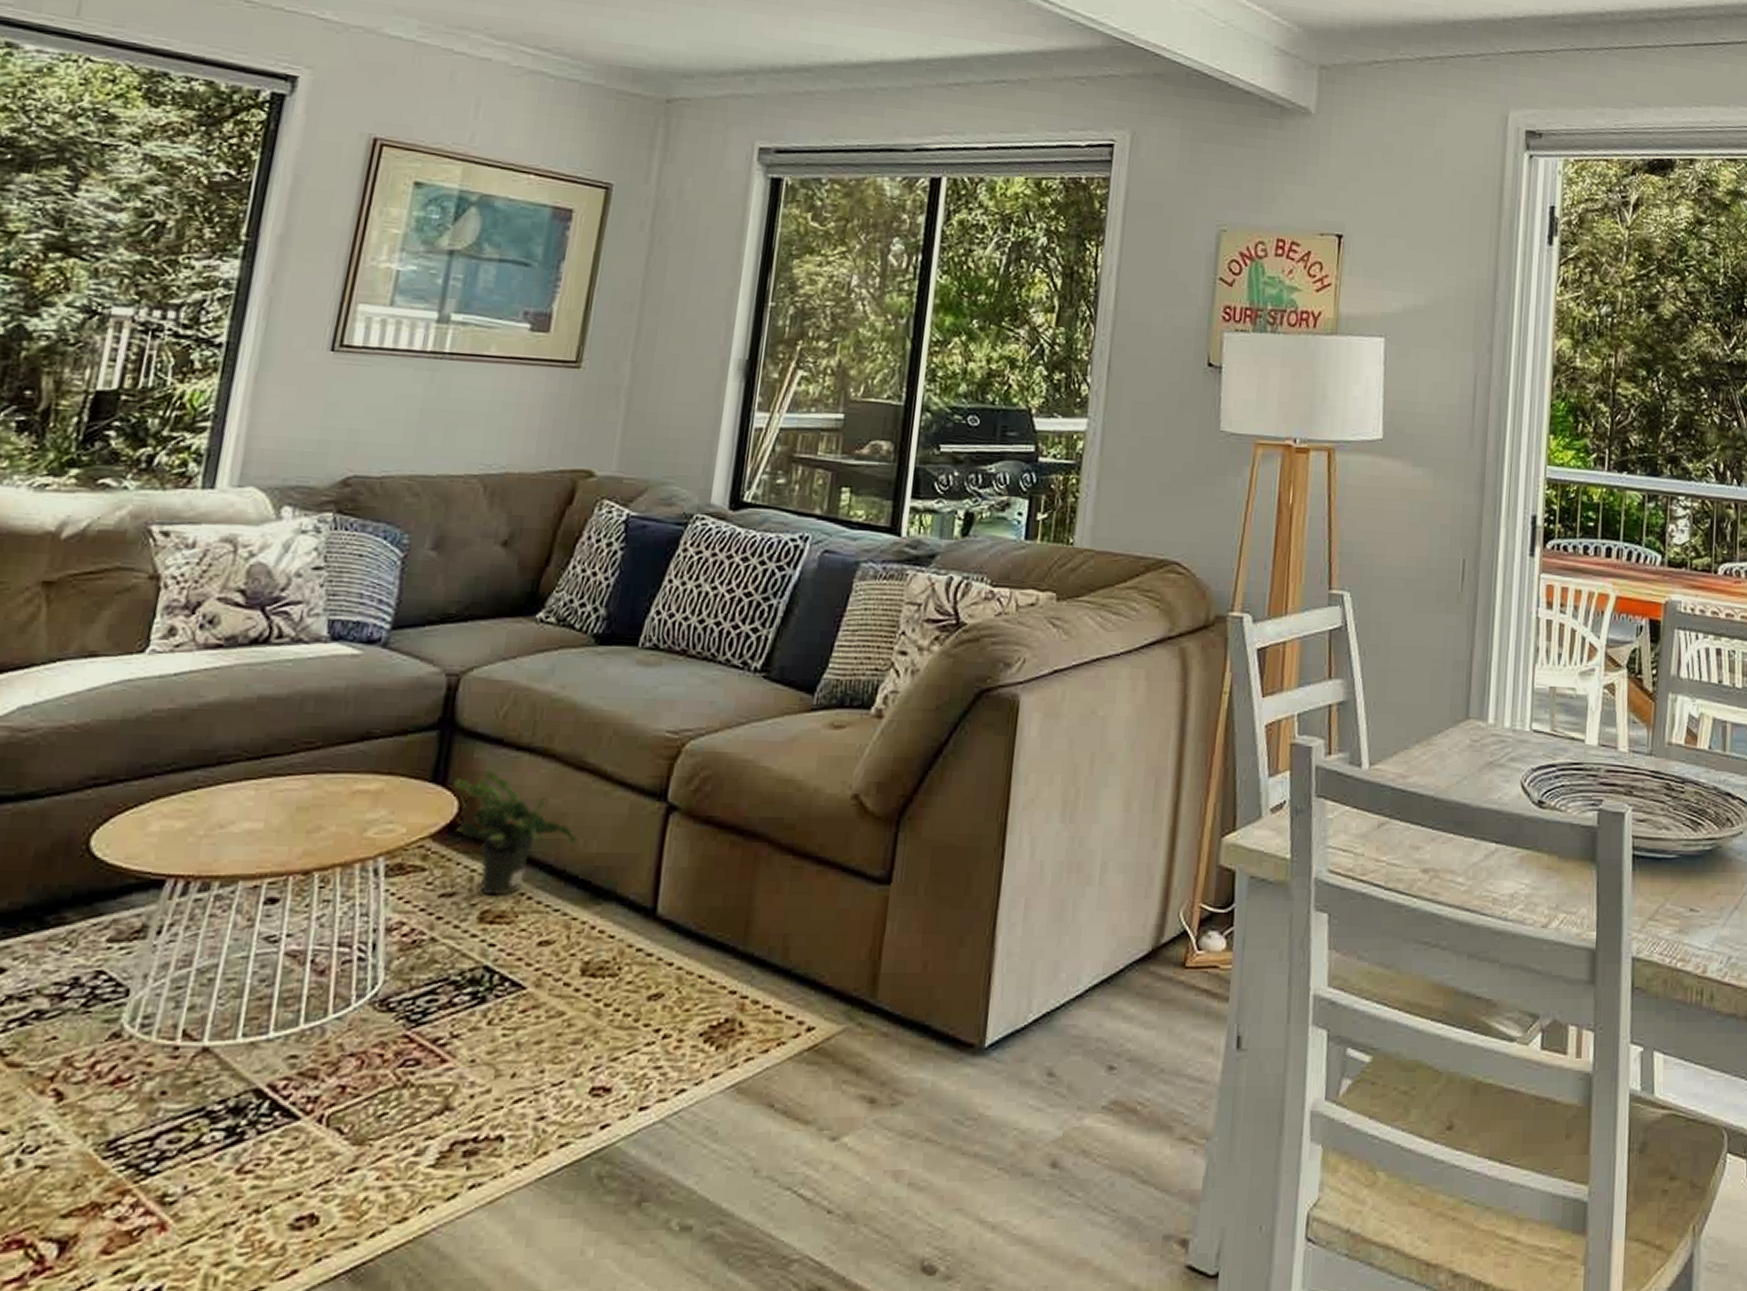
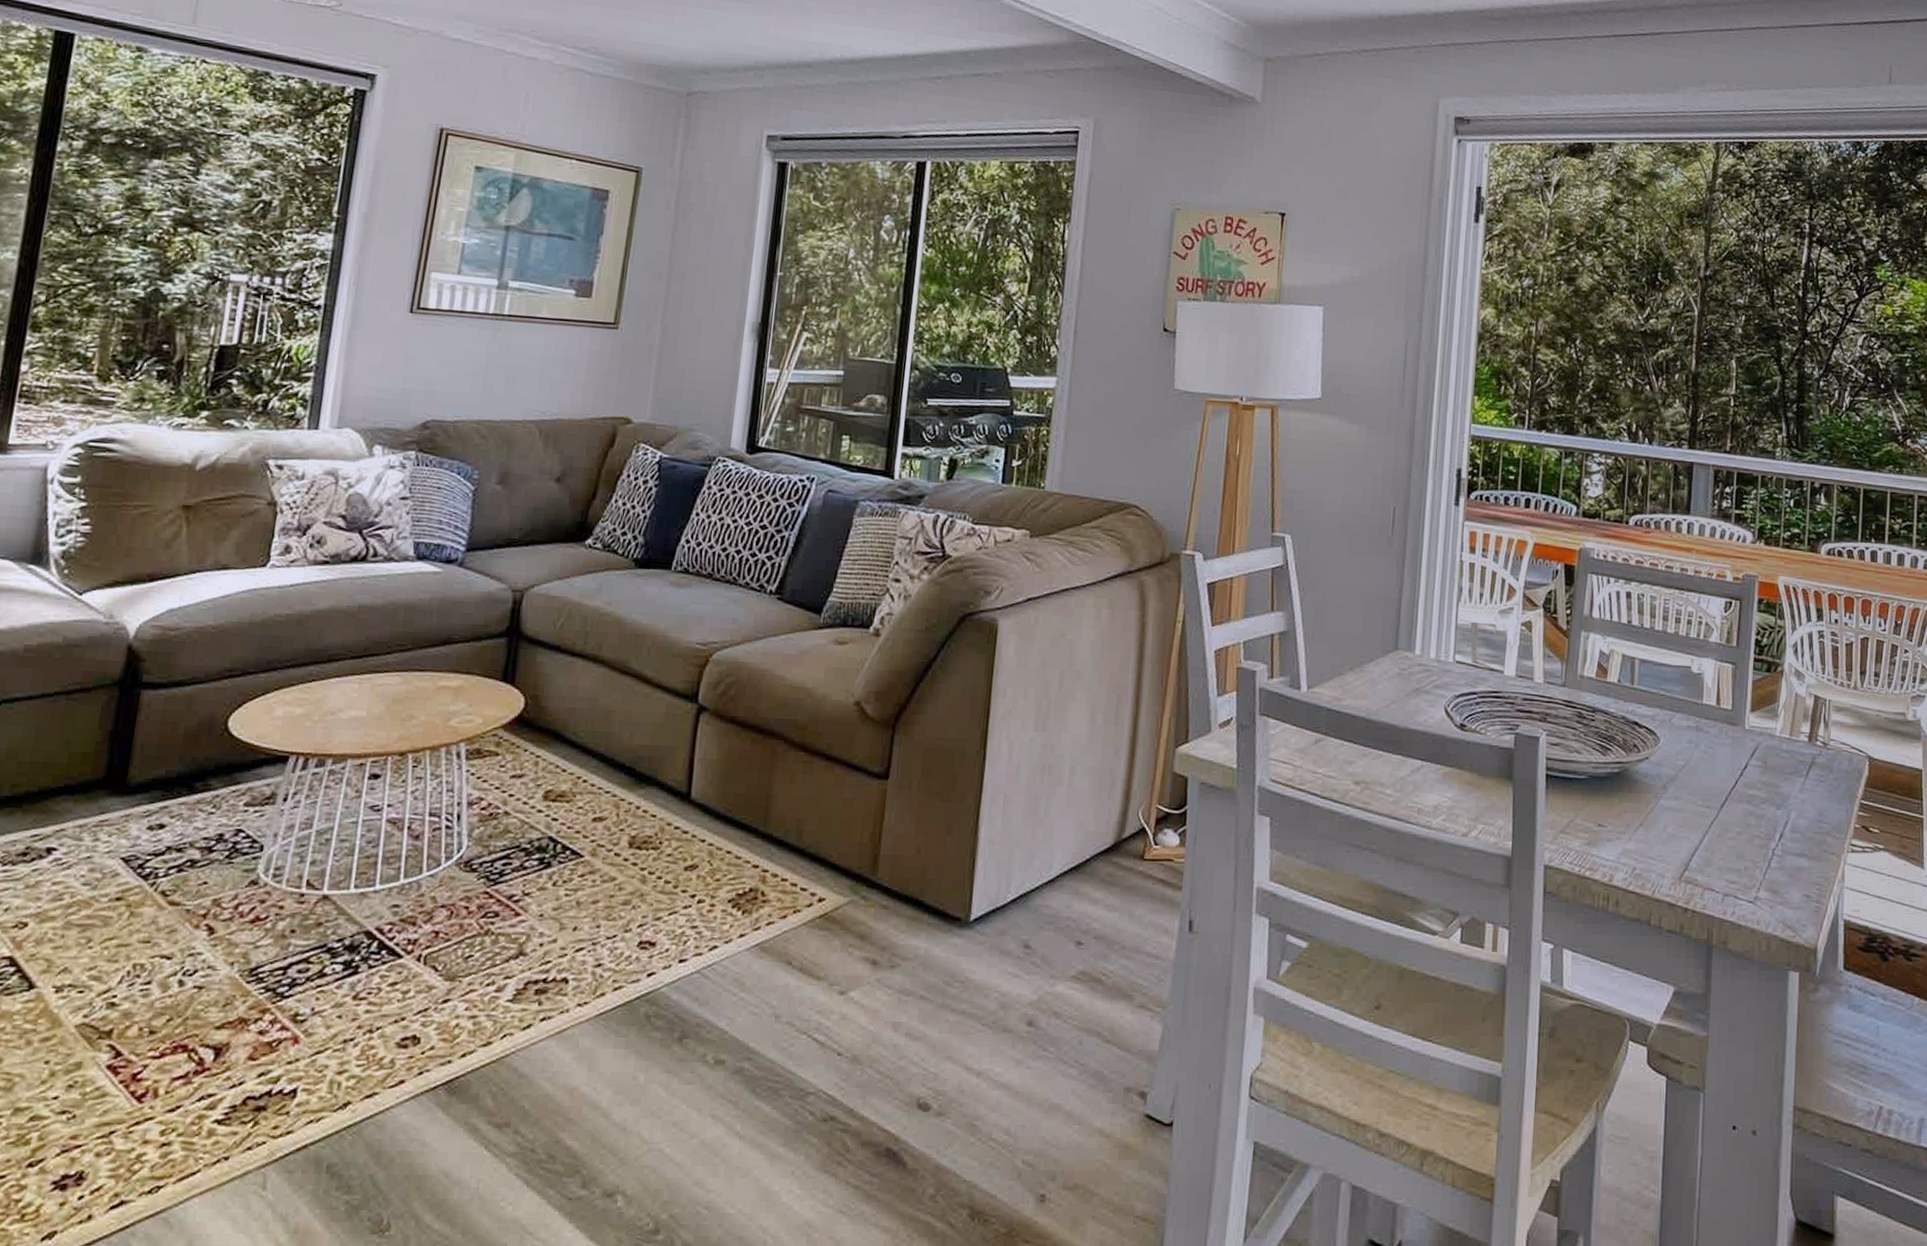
potted plant: present [453,771,579,896] -> none [520,673,625,779]

